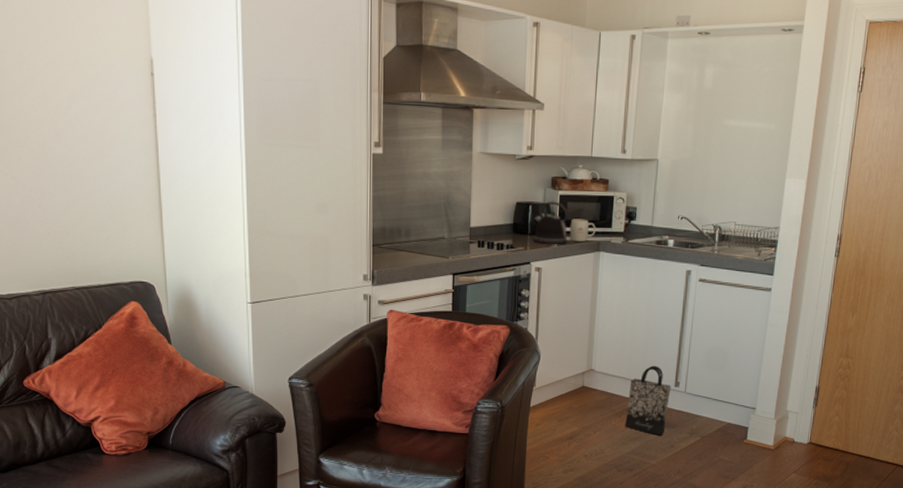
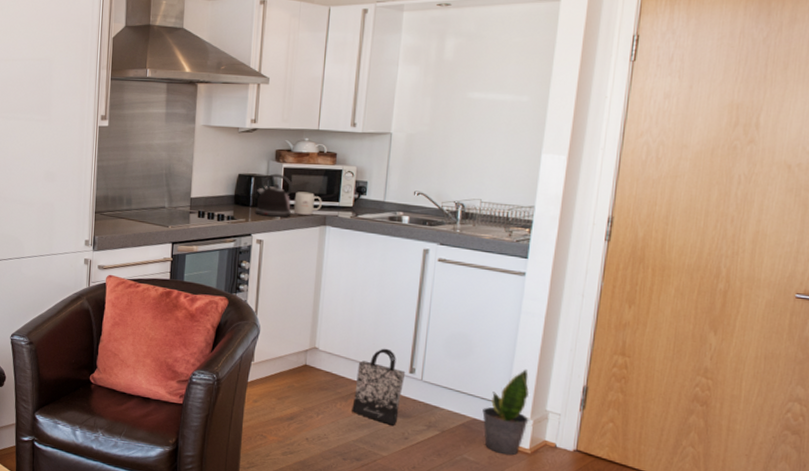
potted plant: none [735,375,773,453] -> present [482,368,529,455]

